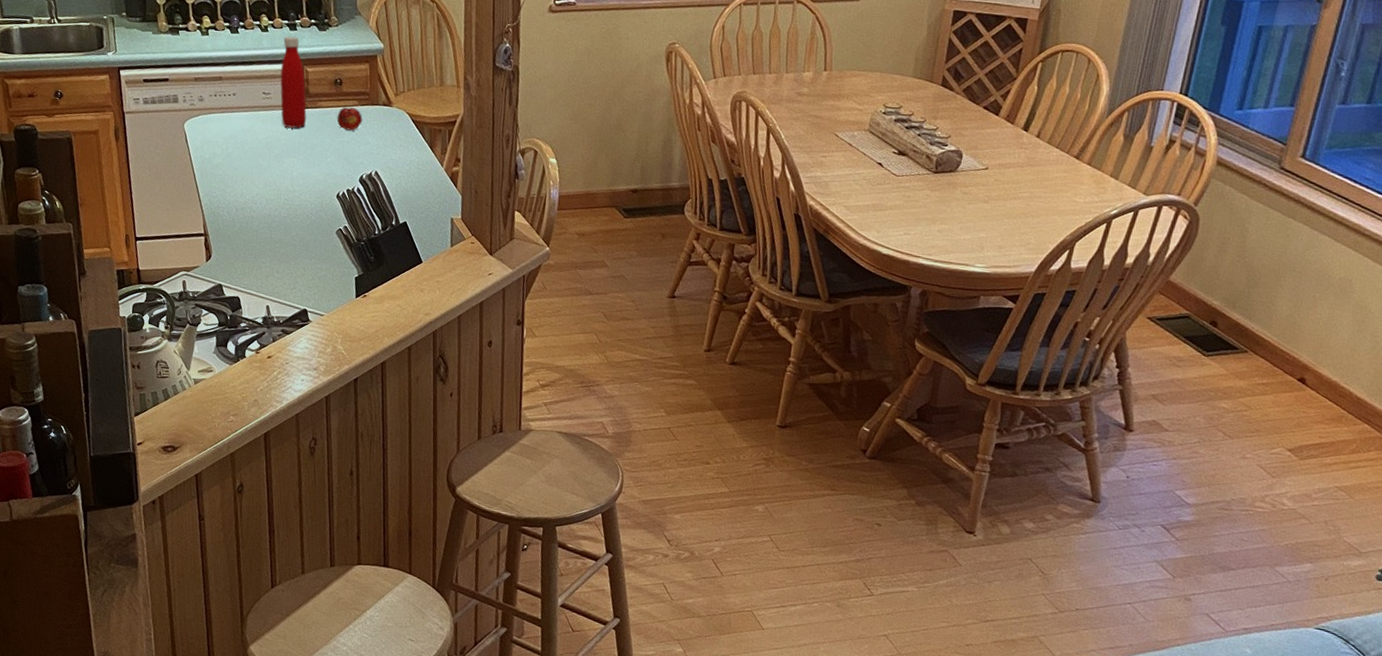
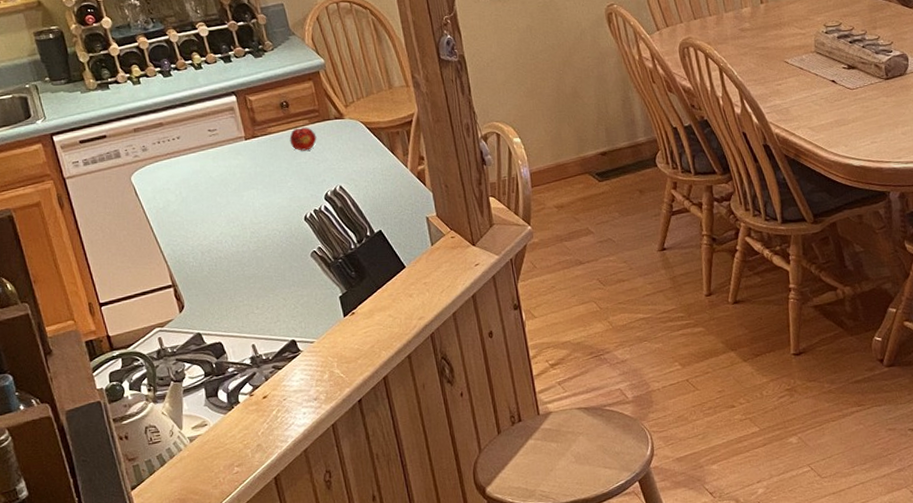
bottle: present [280,36,307,129] -> none [220,68,258,160]

